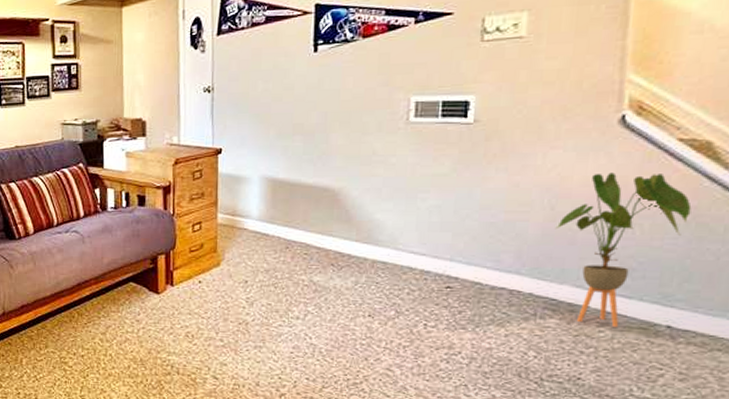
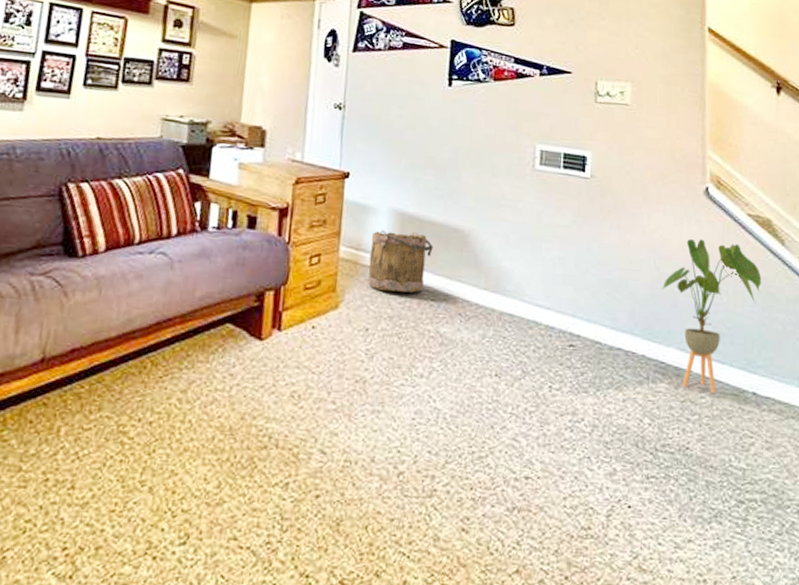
bucket: none [244,195,304,249] -> present [368,230,433,293]

